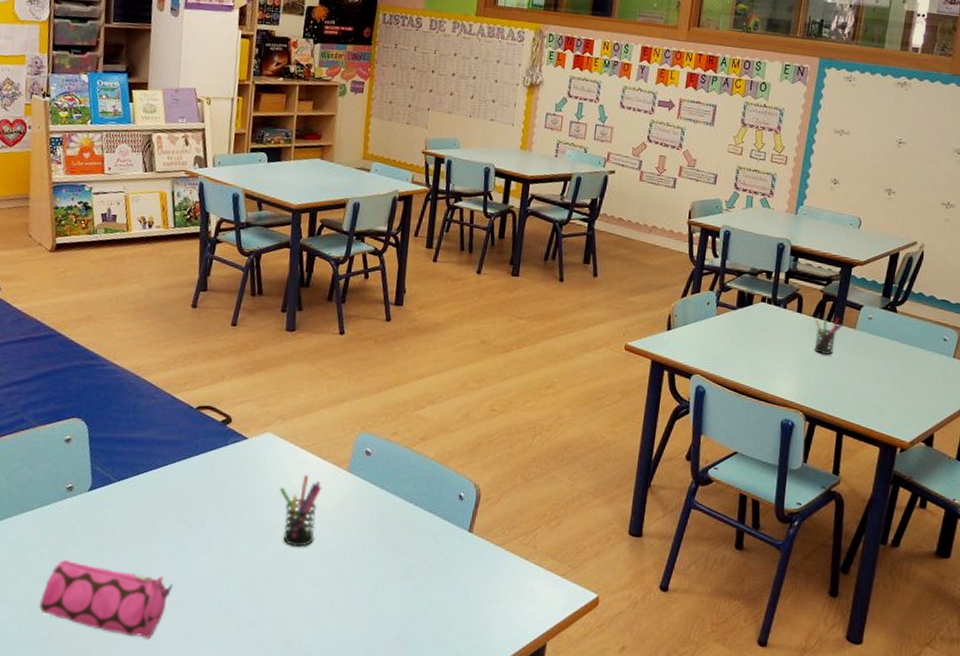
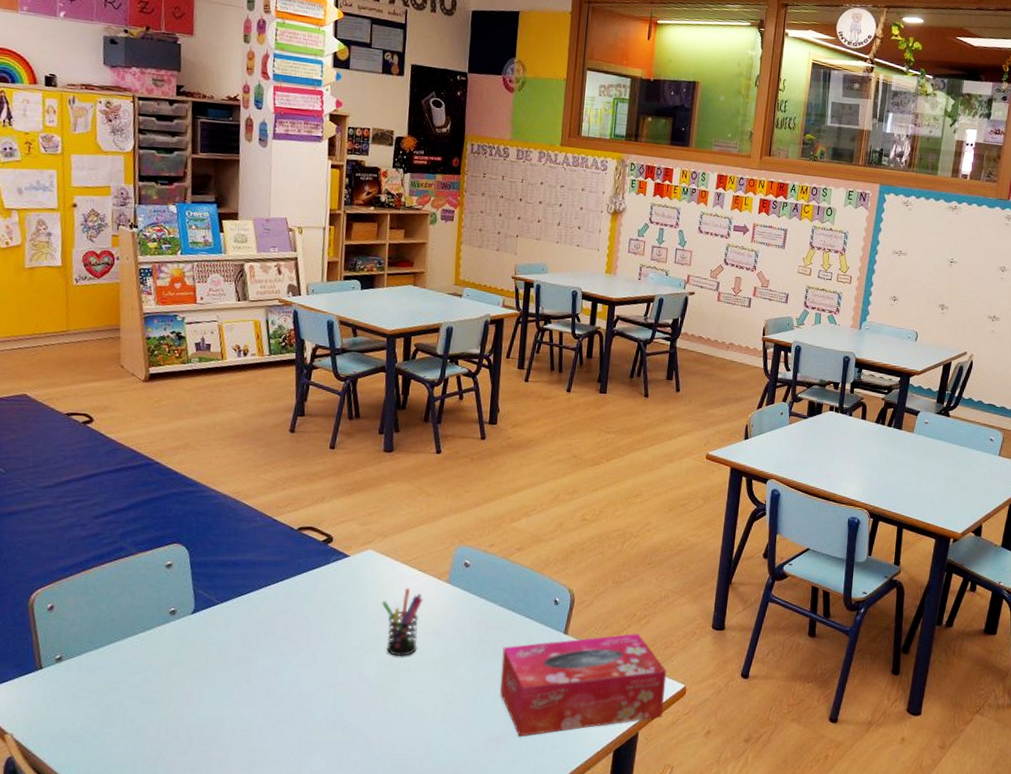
pencil case: present [38,559,173,638] -> none [145,681,280,751]
tissue box: none [400,535,579,640] -> present [500,634,667,737]
pen holder: present [814,318,842,355] -> none [877,423,901,458]

